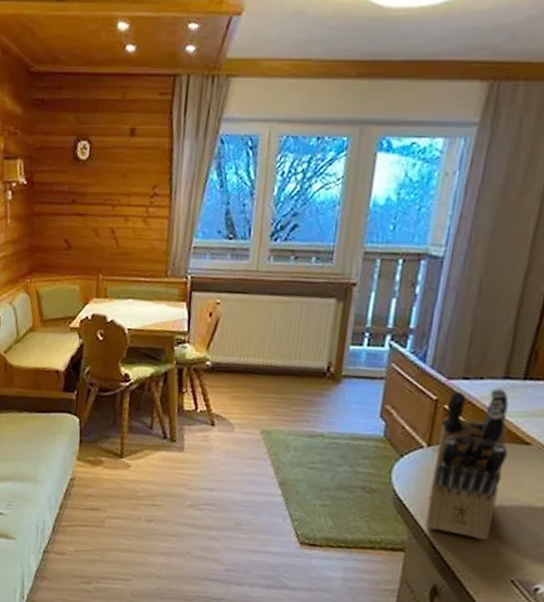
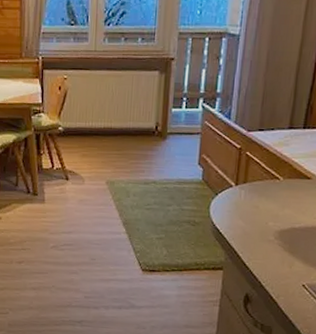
knife block: present [426,388,509,540] -> none [237,137,295,256]

